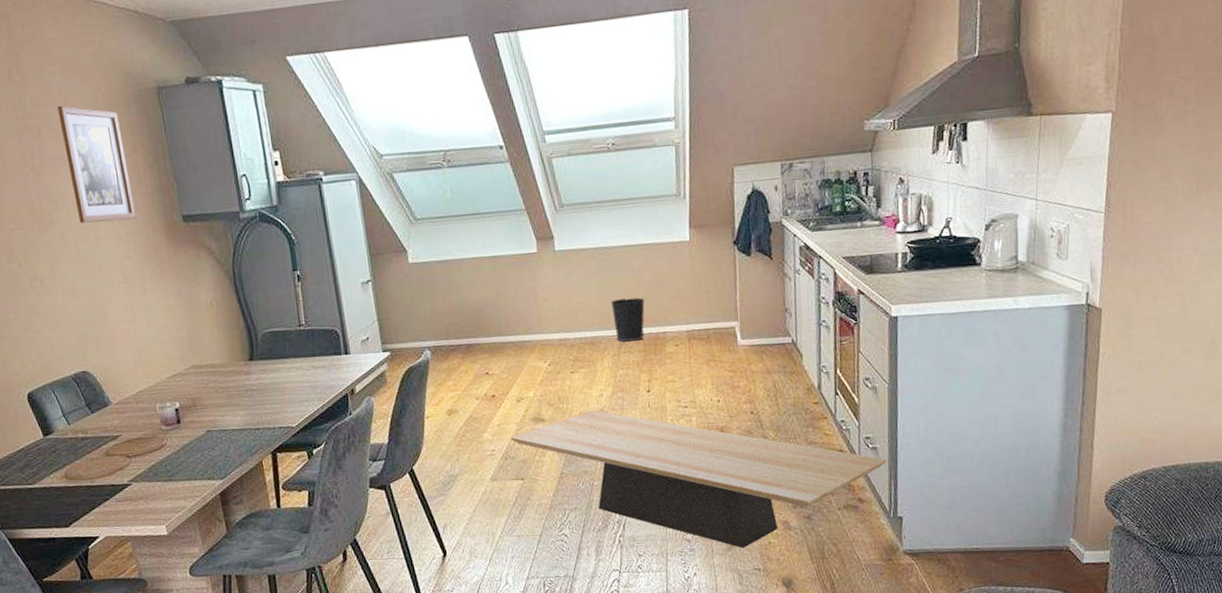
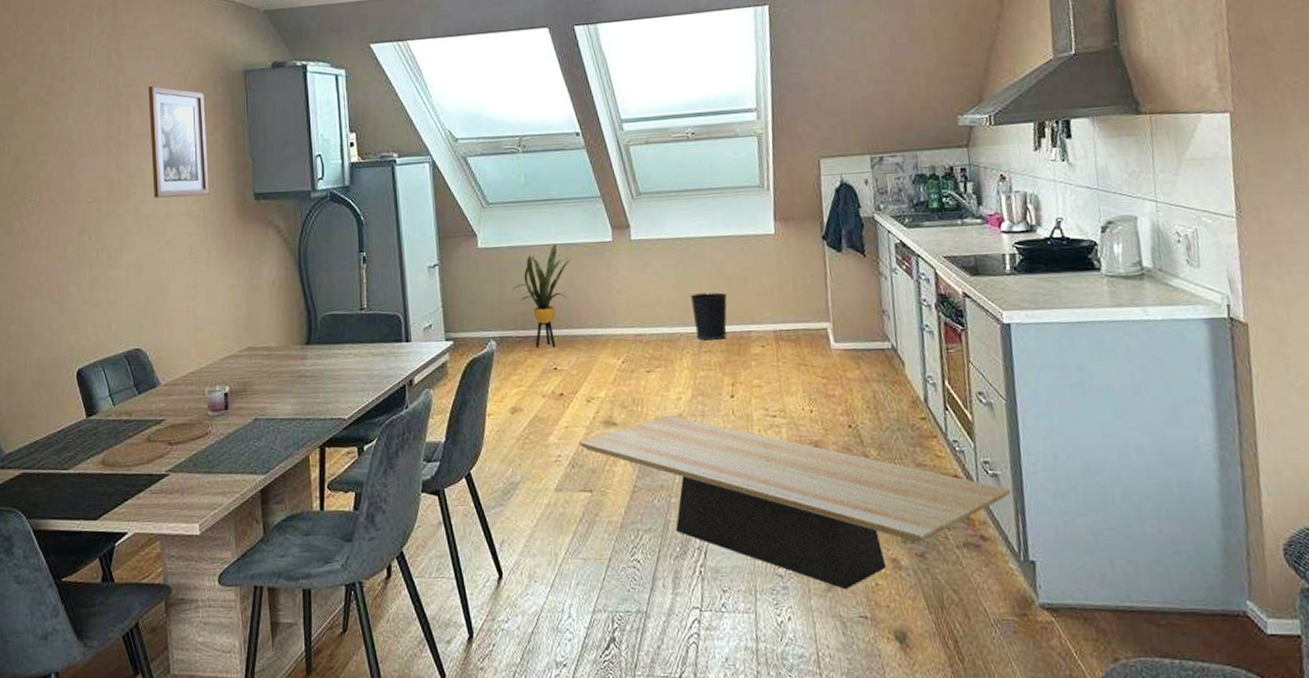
house plant: none [443,257,501,355] -> present [511,244,573,348]

